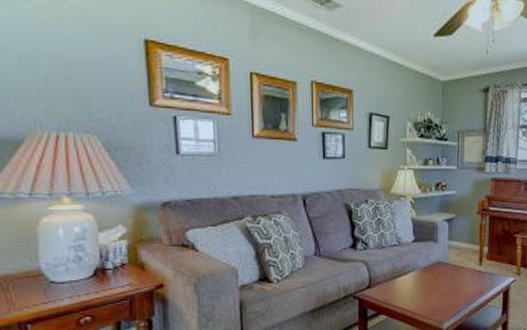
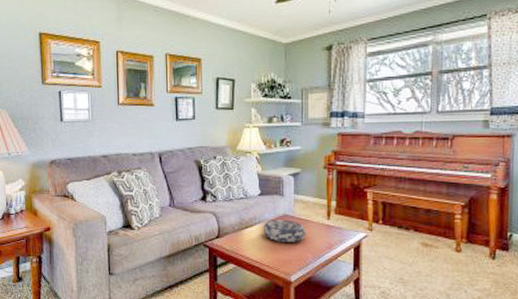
decorative bowl: none [416,267,459,290] -> present [263,220,307,242]

